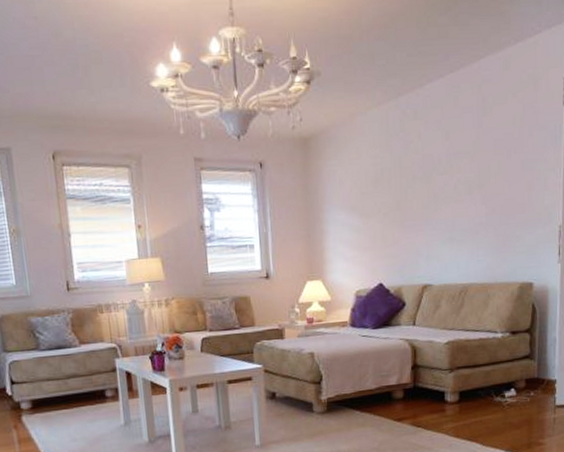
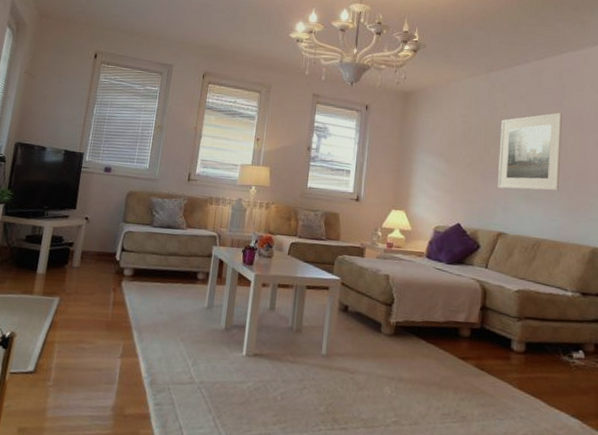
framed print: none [417,135,484,236] -> present [498,113,563,191]

